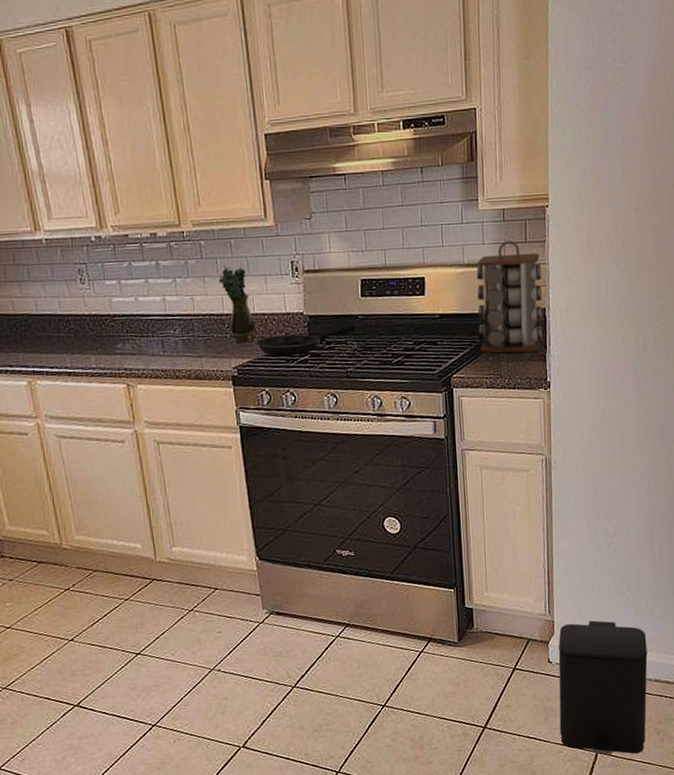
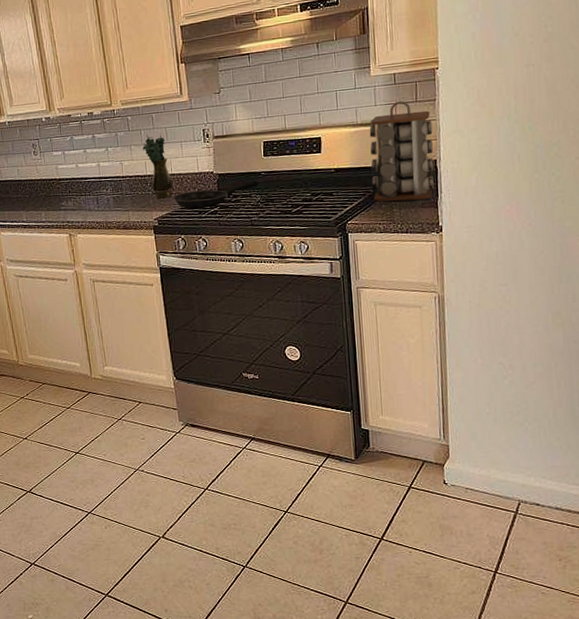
pedal bin: present [558,620,648,755] -> none [453,447,547,577]

